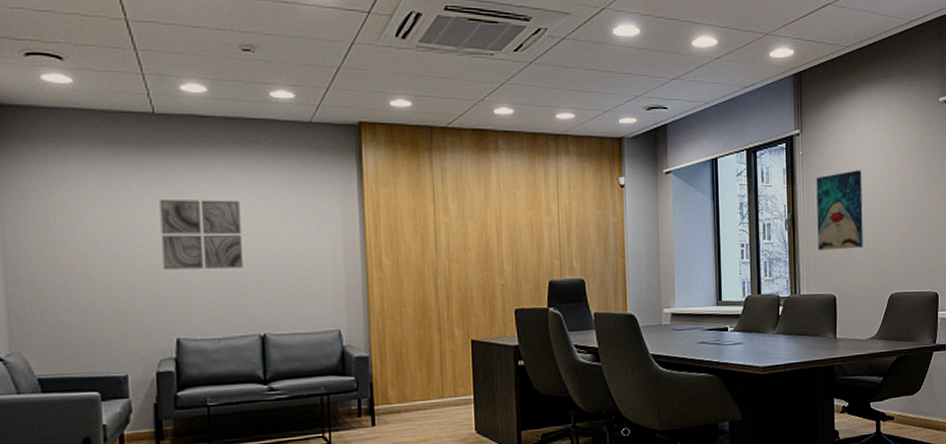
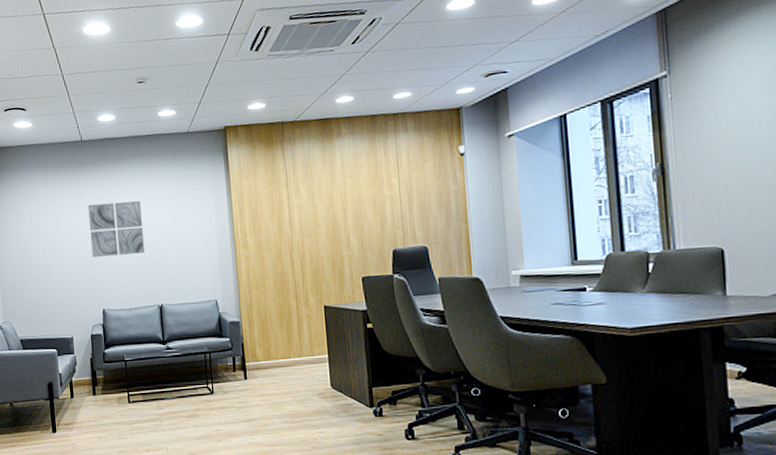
wall art: present [816,170,863,250] -> none [691,104,760,199]

